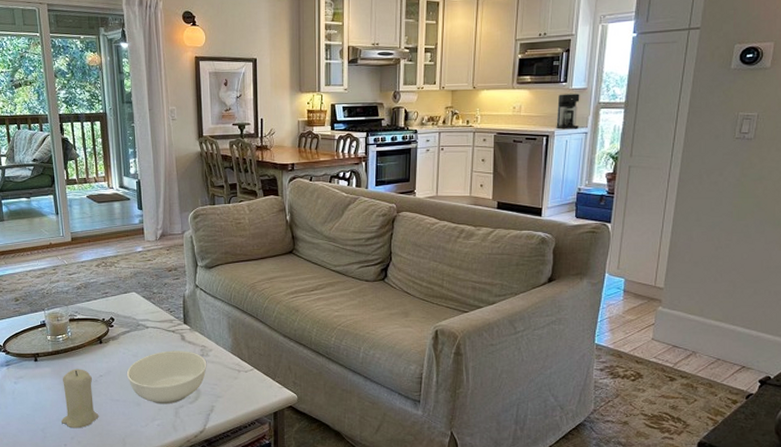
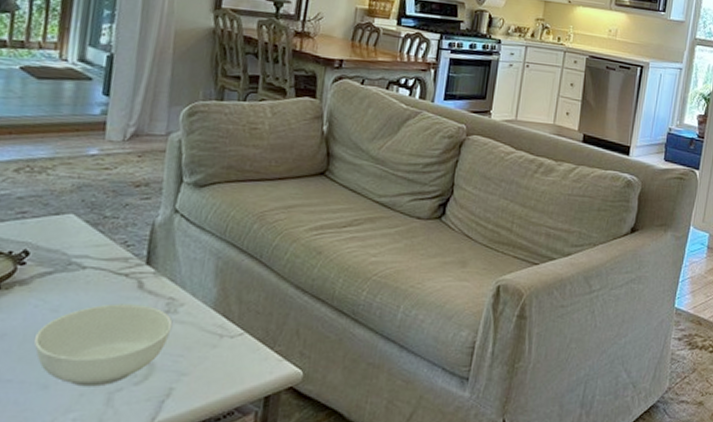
coffee maker: present [556,93,580,130] -> none [651,23,677,64]

